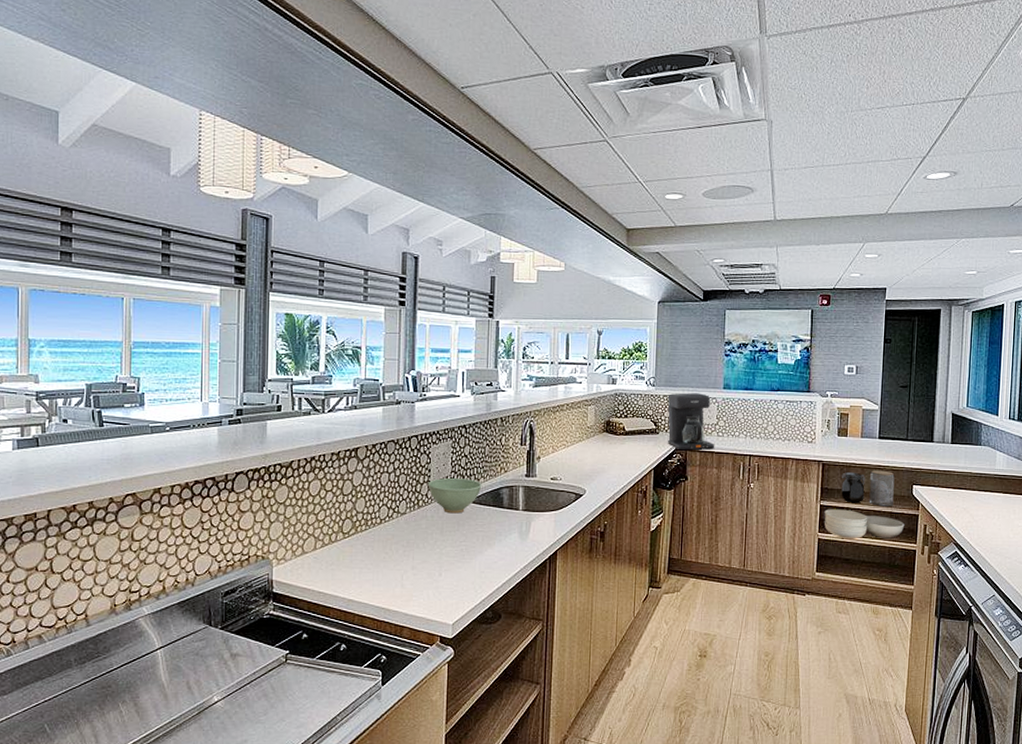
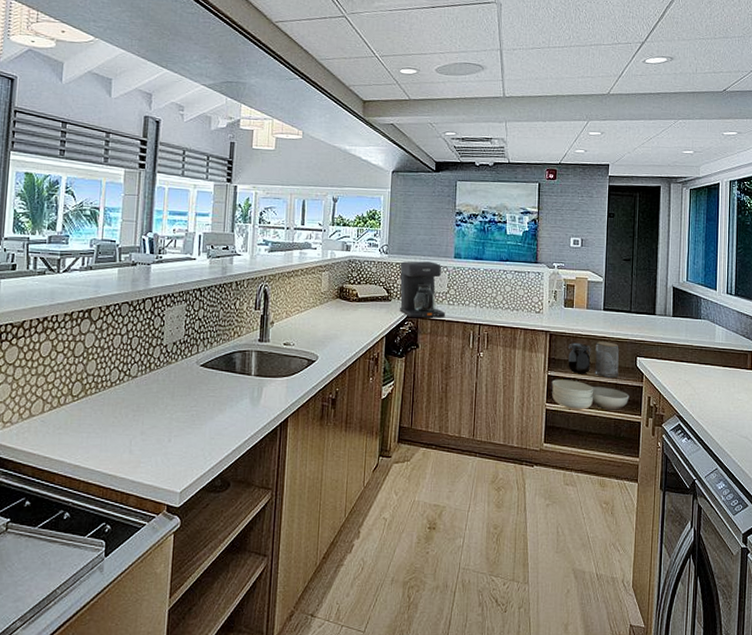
bowl: present [427,477,482,514] -> none [160,341,215,378]

